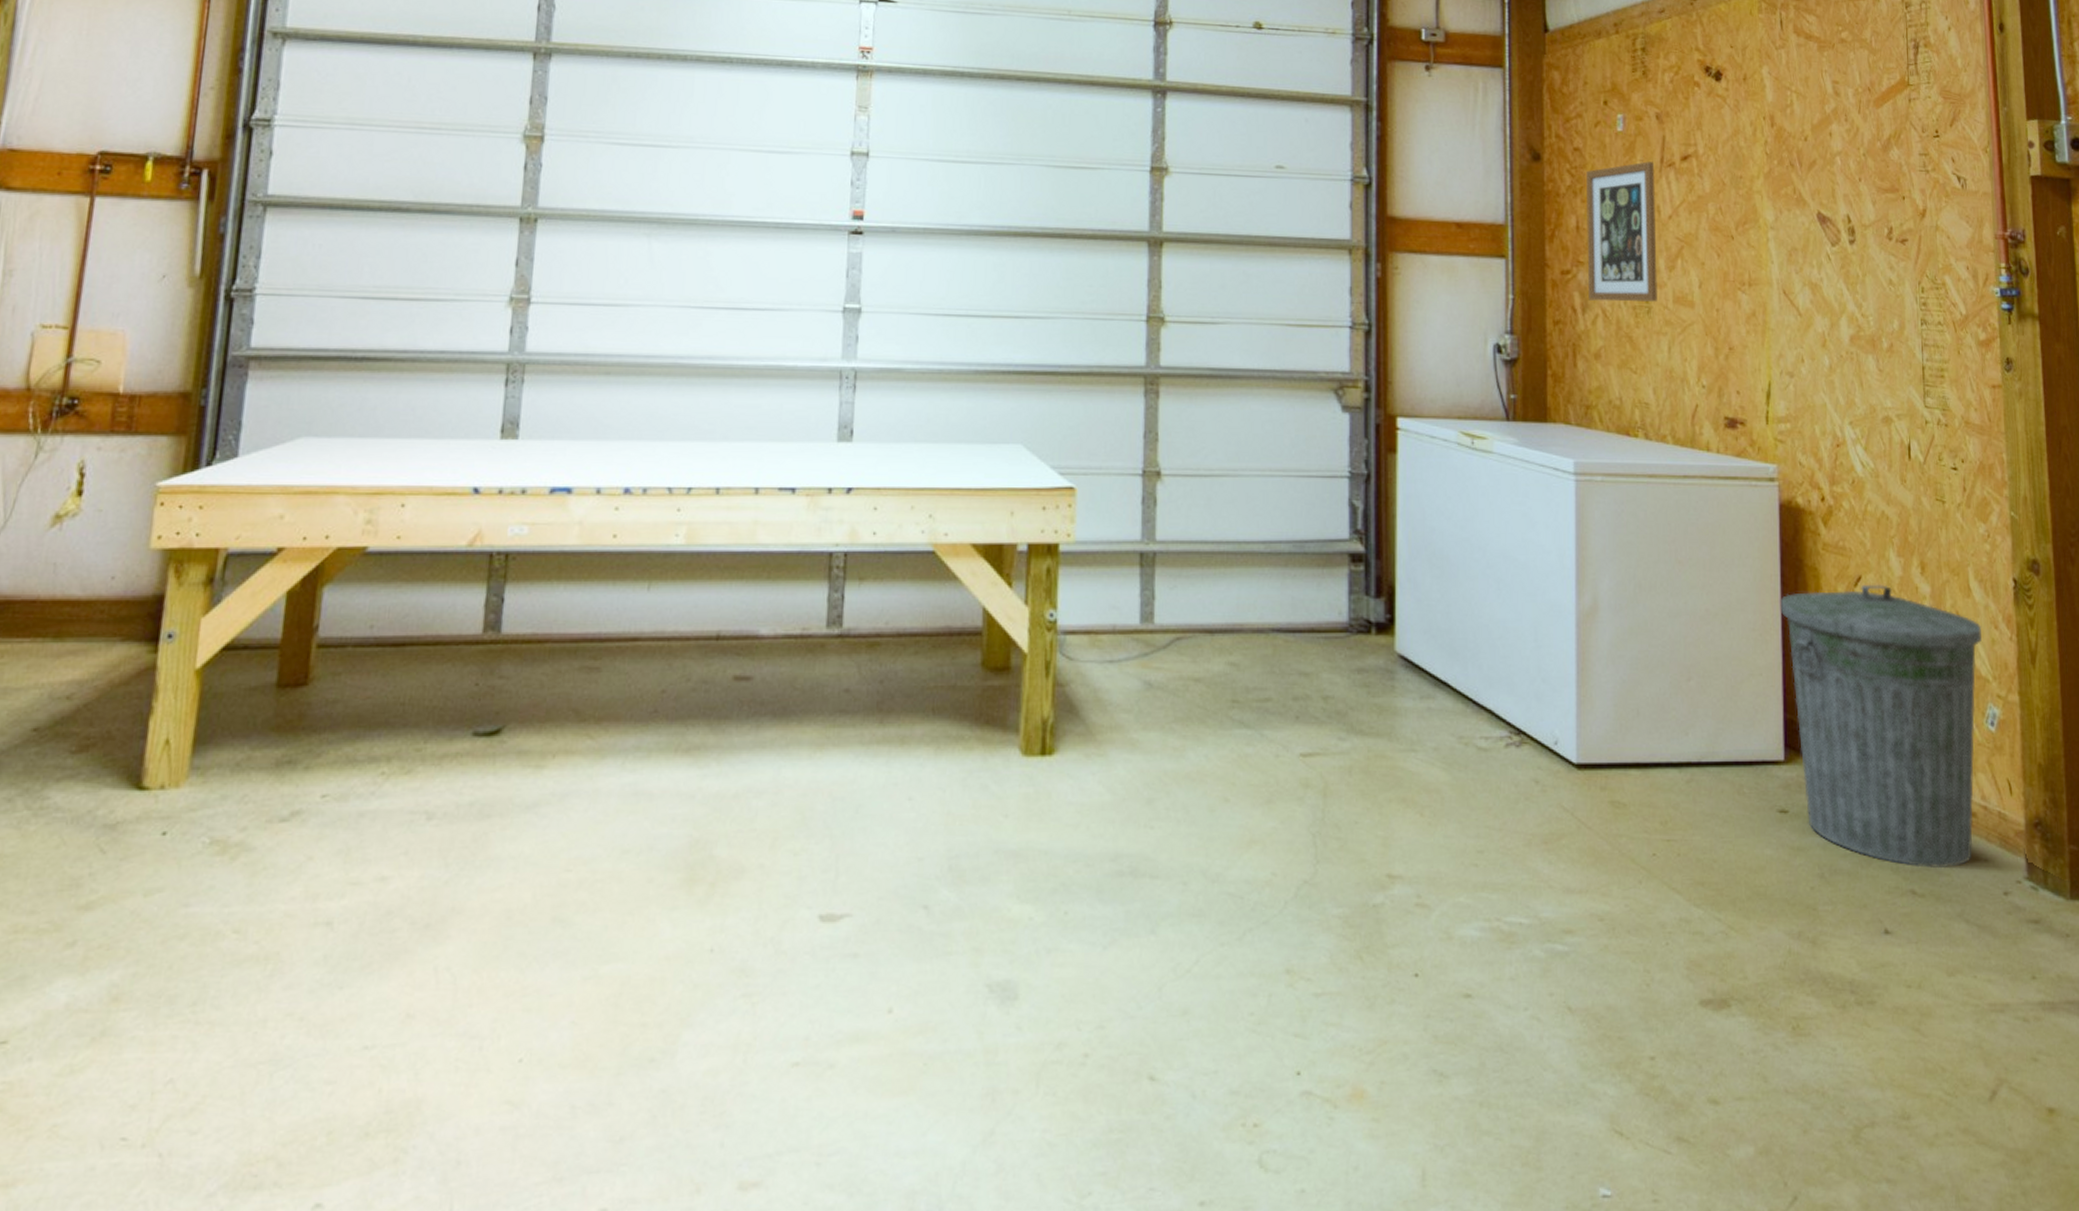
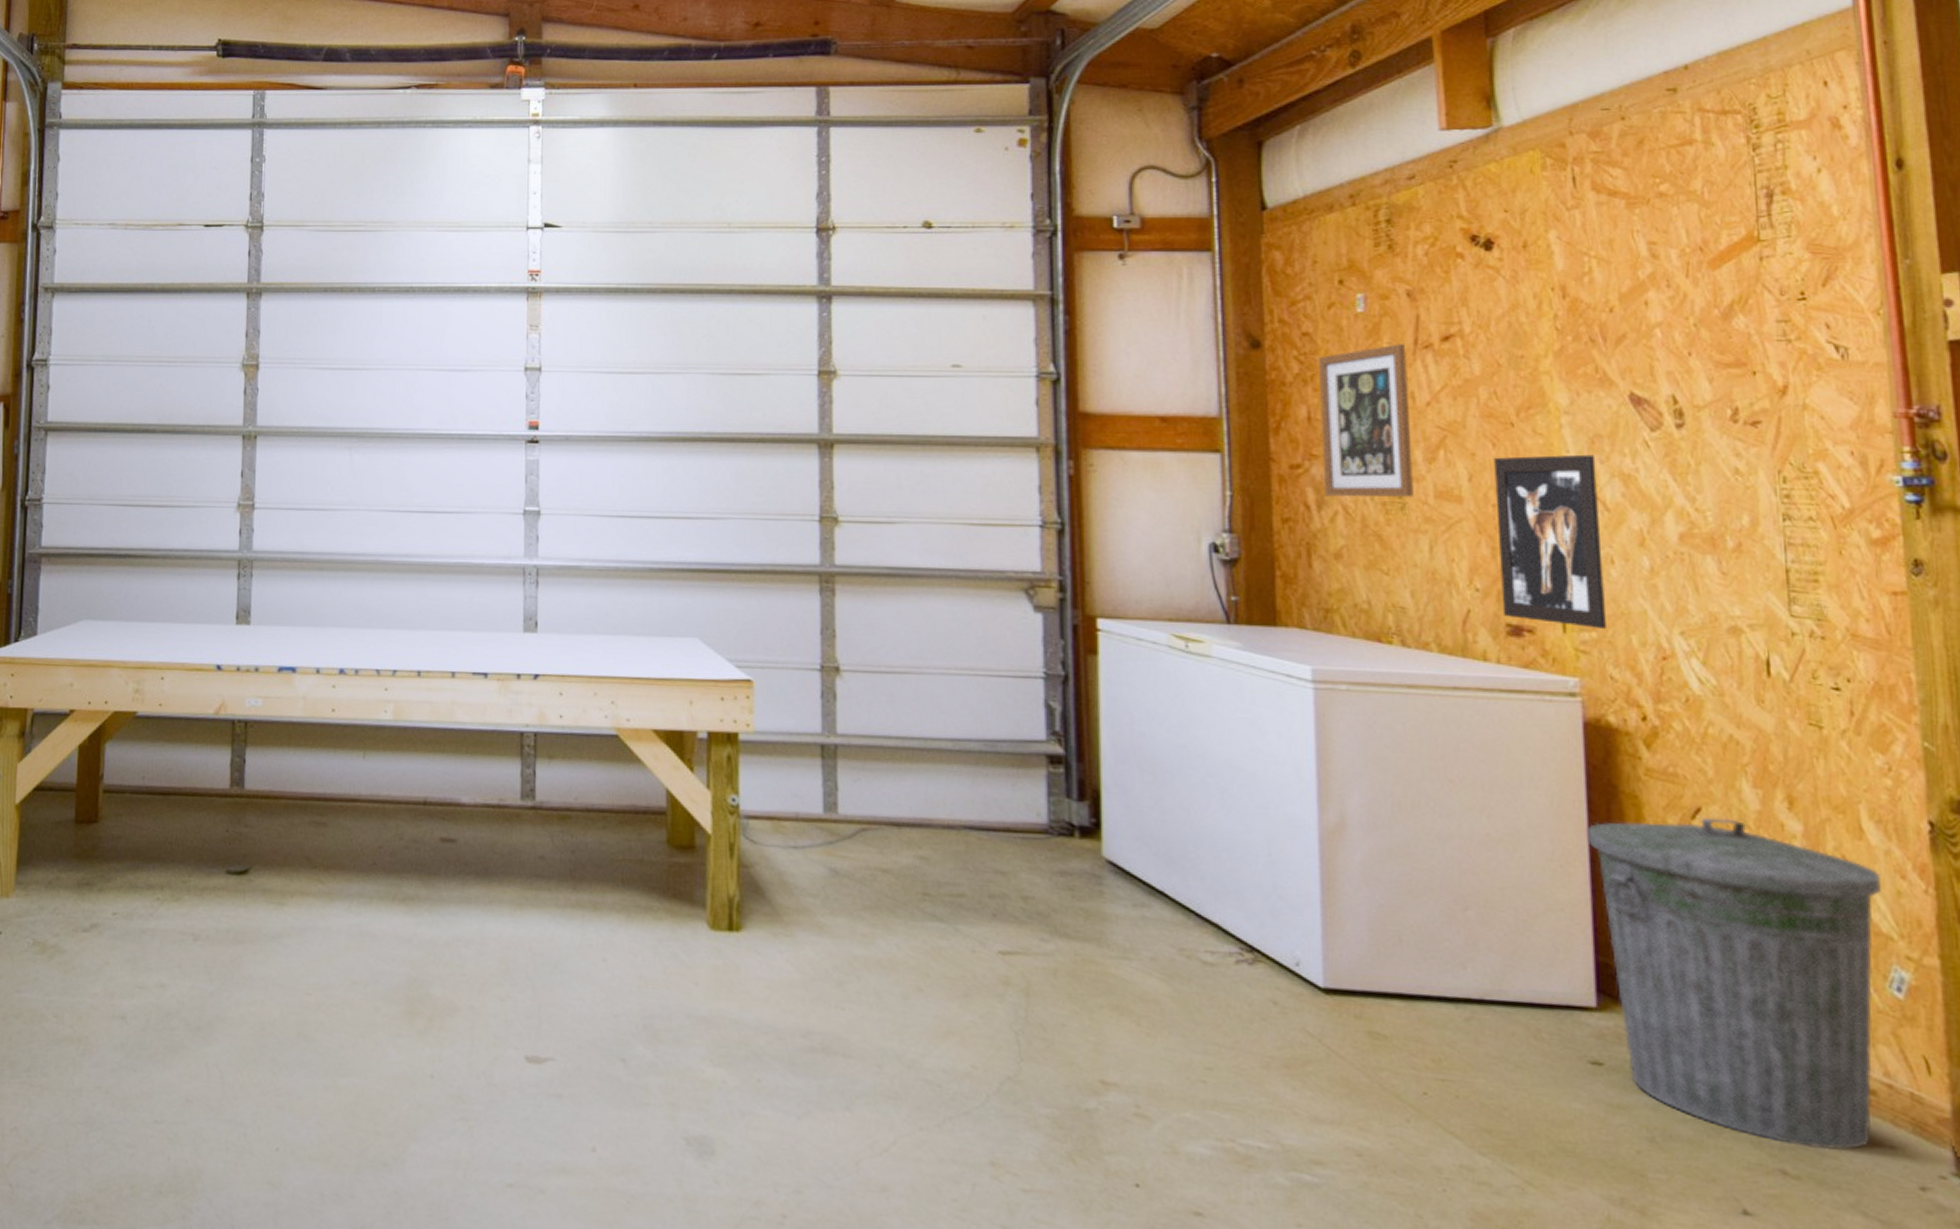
wall art: none [1718,265,1797,421] -> present [1494,454,1606,630]

